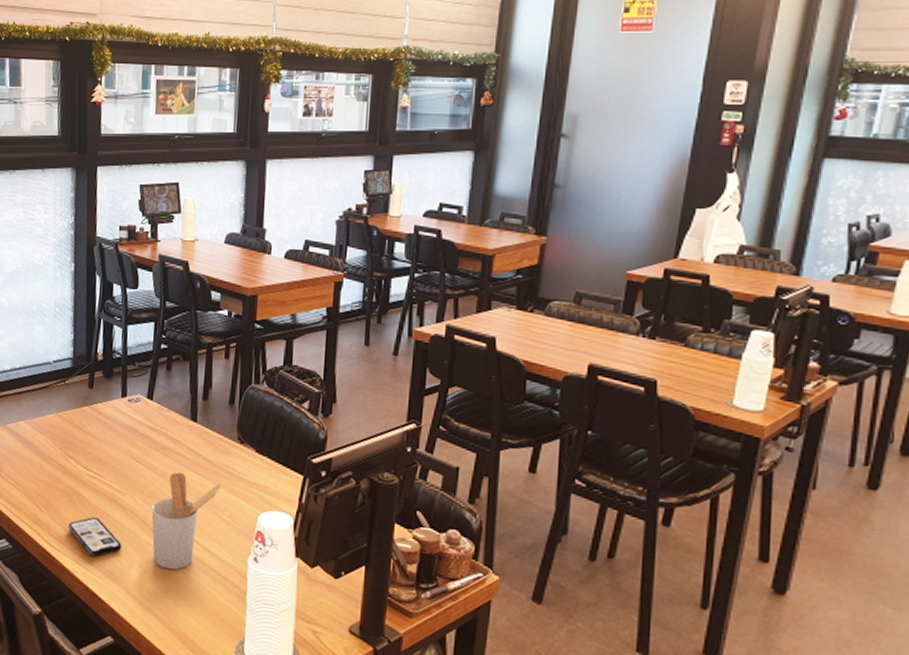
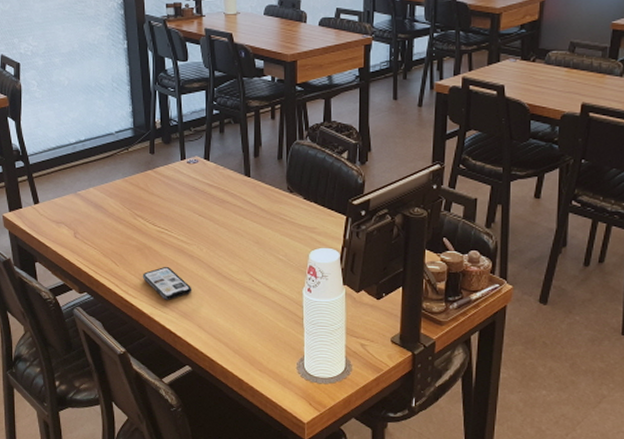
utensil holder: present [151,472,221,570] -> none [216,221,276,305]

